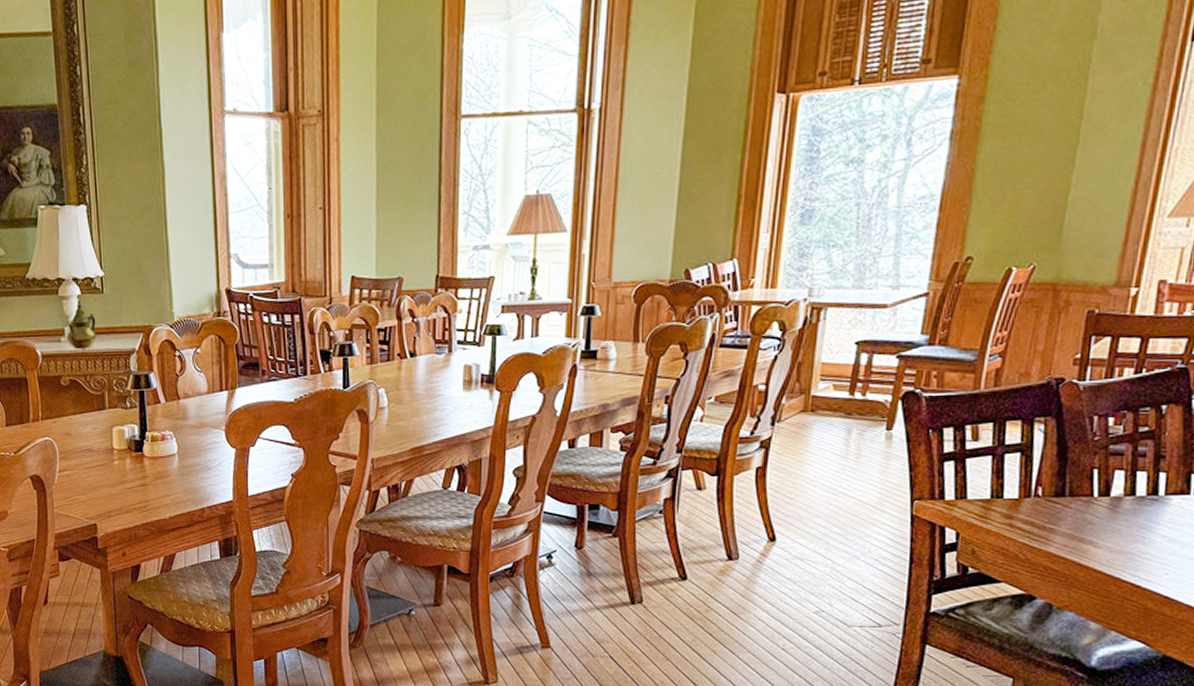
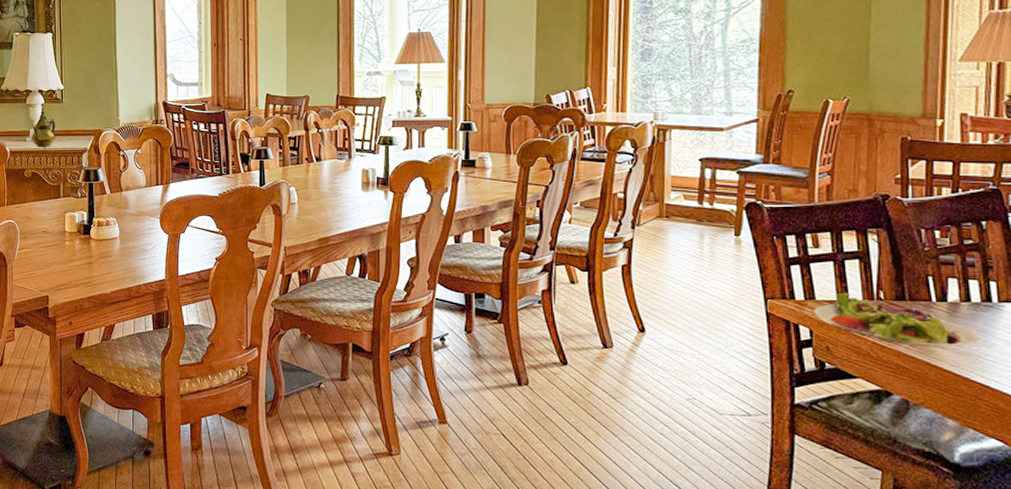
salad plate: none [963,489,1138,547] -> present [813,292,979,347]

